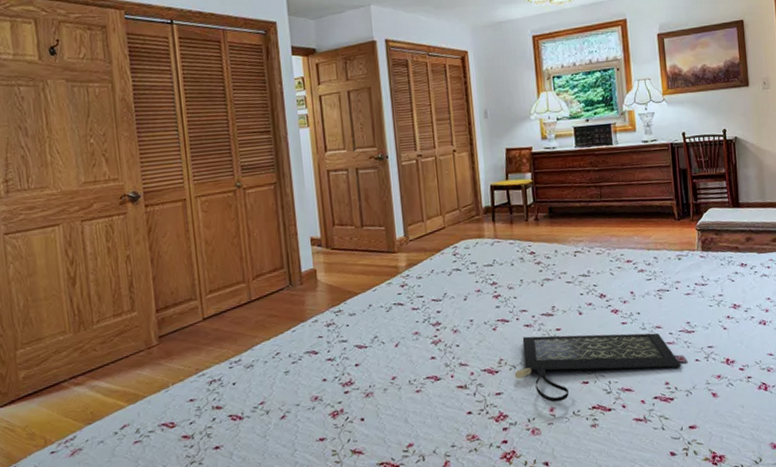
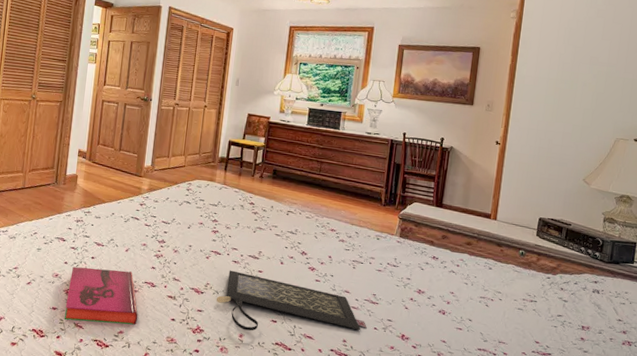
hardback book: none [333,369,428,449] -> present [64,267,138,325]

